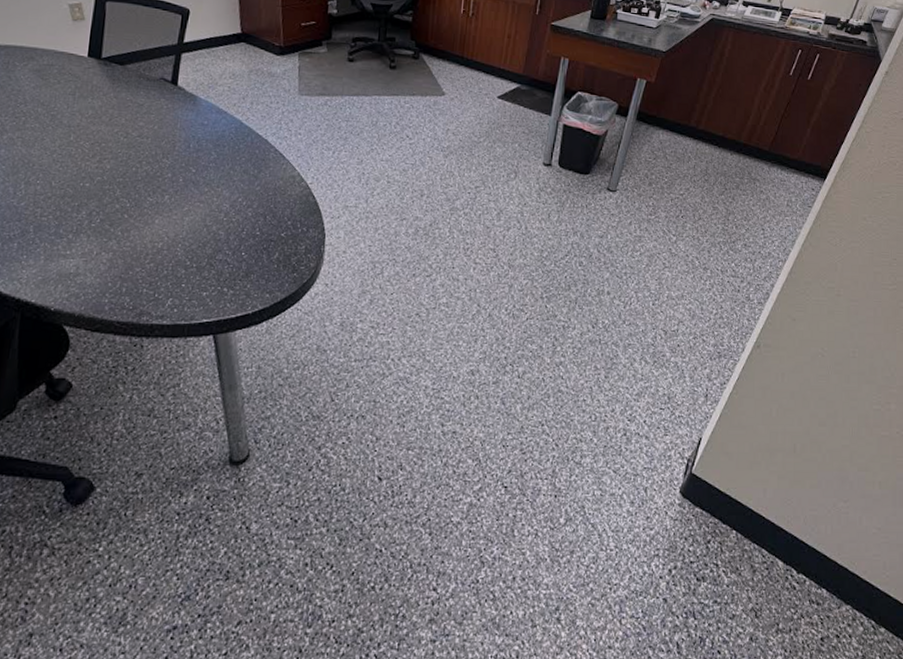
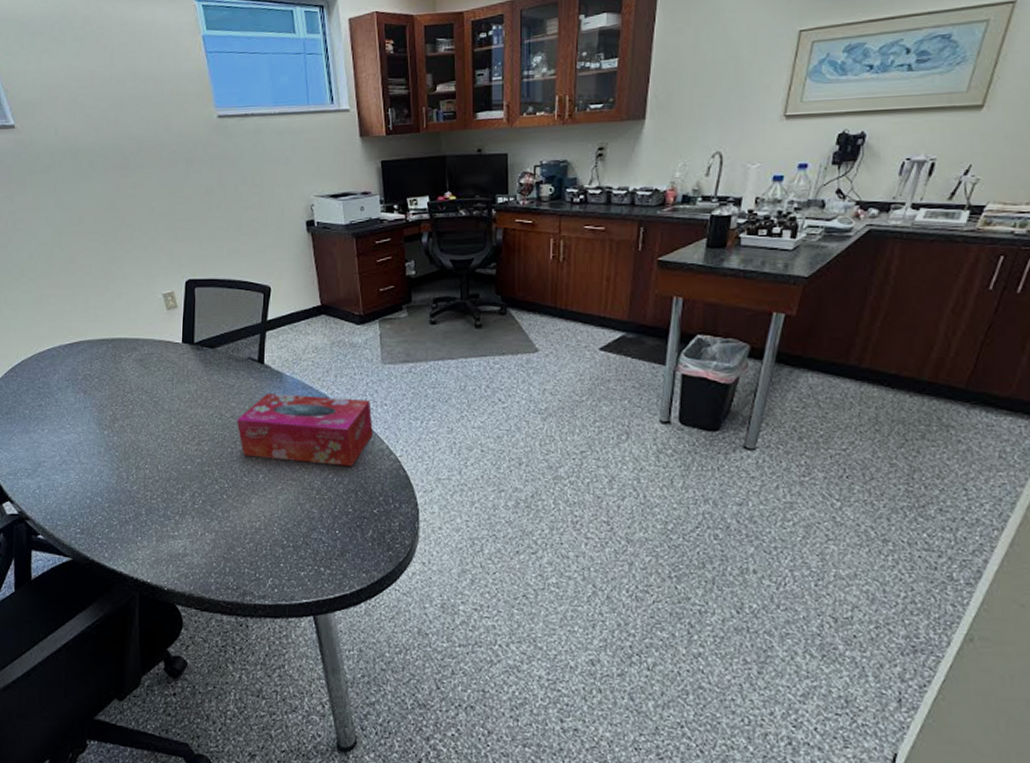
tissue box: none [143,115,286,191] -> present [236,394,373,466]

